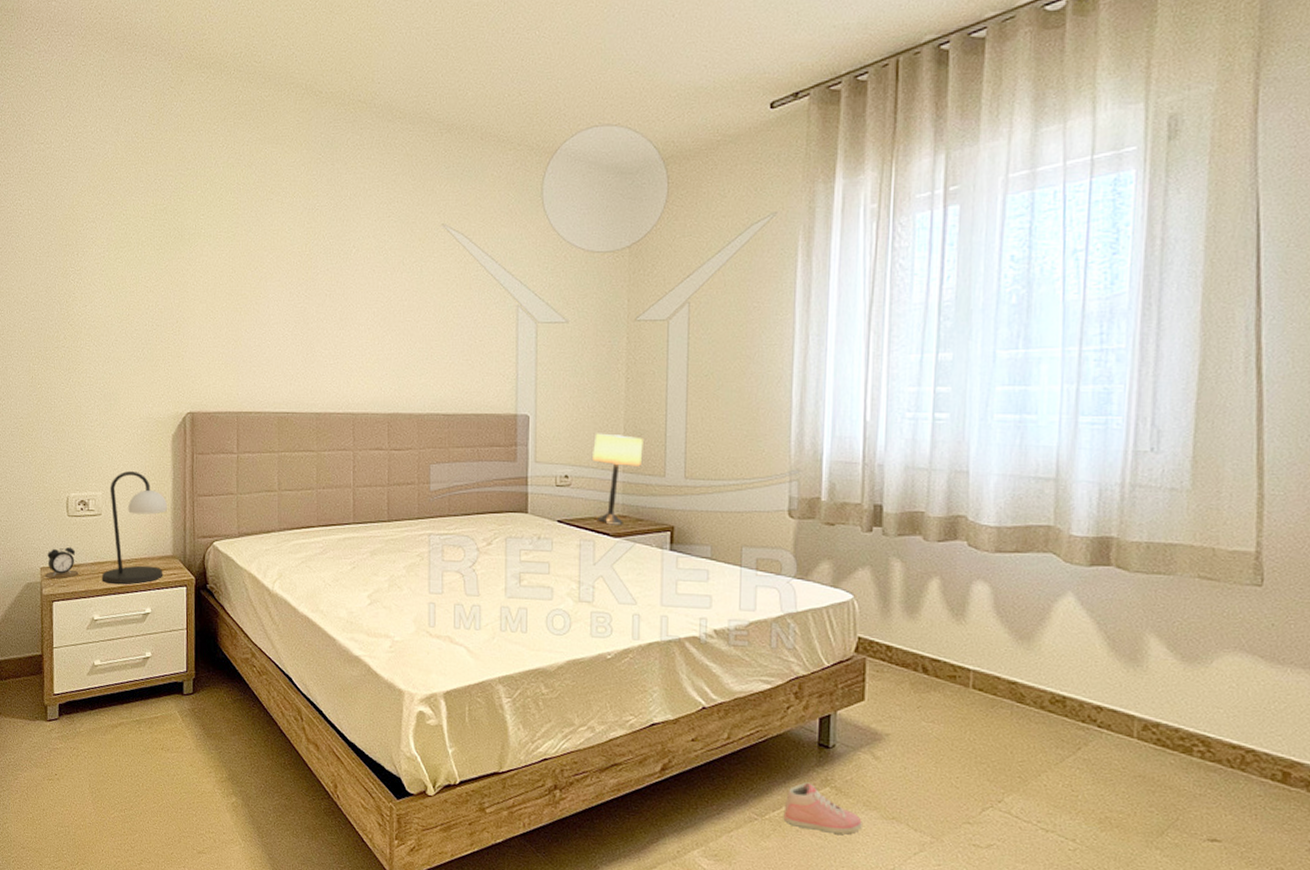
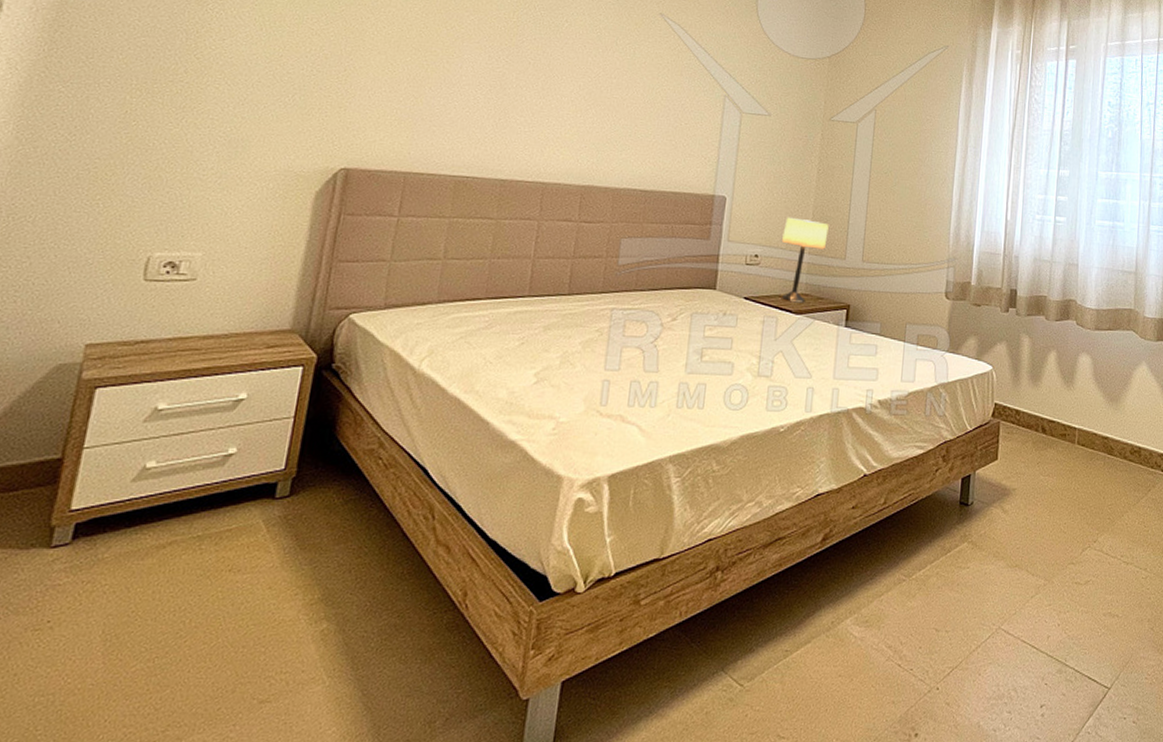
alarm clock: present [45,544,78,579] -> none [91,315,147,359]
table lamp: present [102,471,168,585] -> none [181,230,295,365]
sneaker: present [783,782,862,835] -> none [928,539,992,586]

